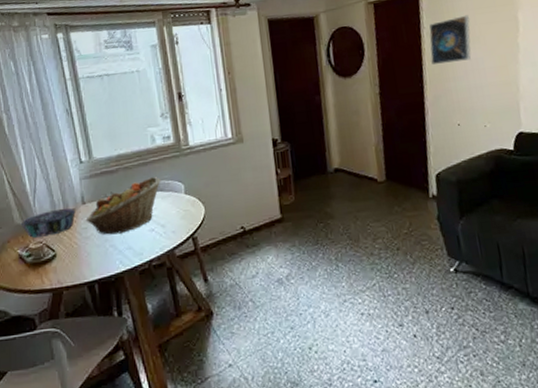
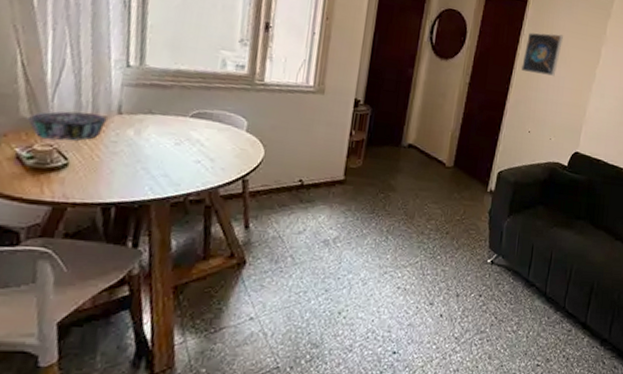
fruit basket: present [85,176,161,235] -> none [117,103,222,158]

